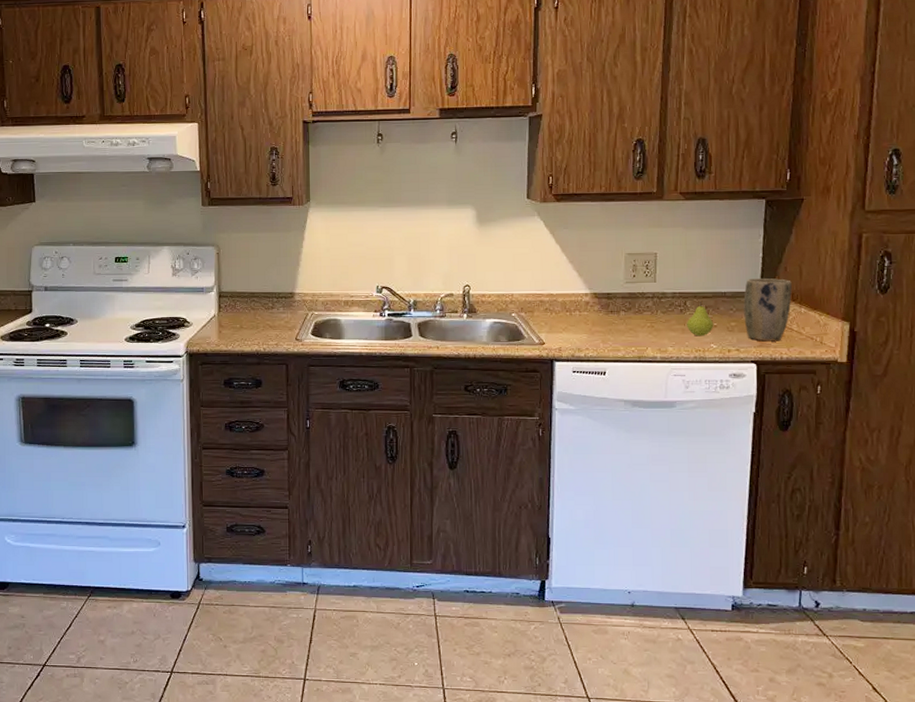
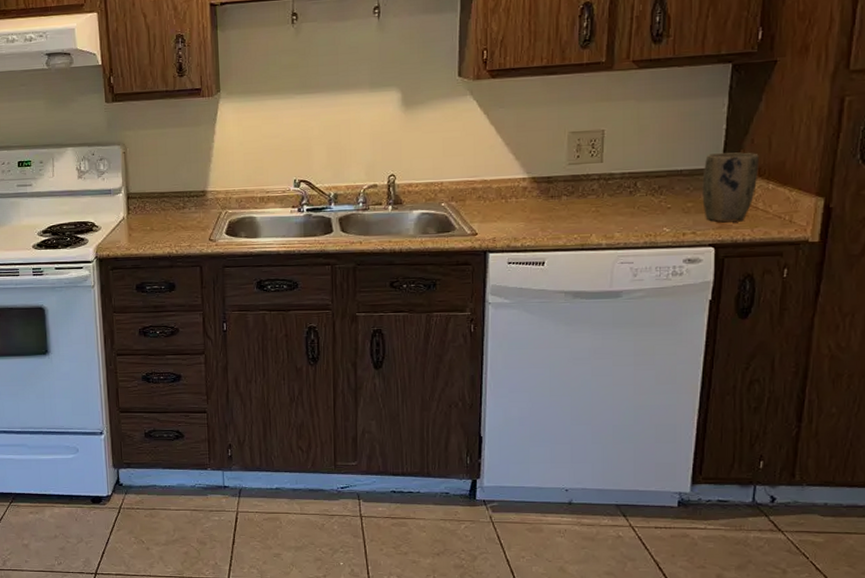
fruit: present [686,302,714,337] -> none [636,182,668,220]

